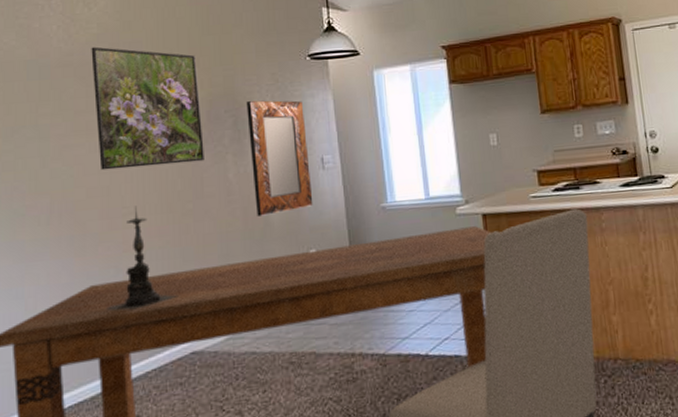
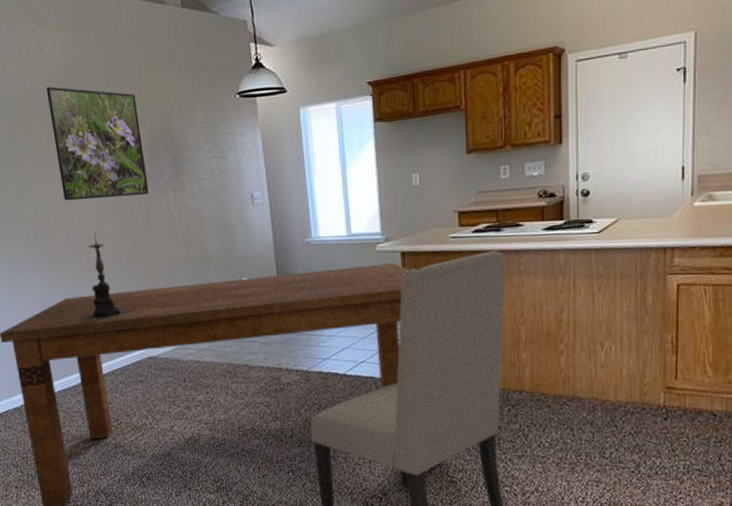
home mirror: present [246,100,313,216] -> none [183,138,245,246]

